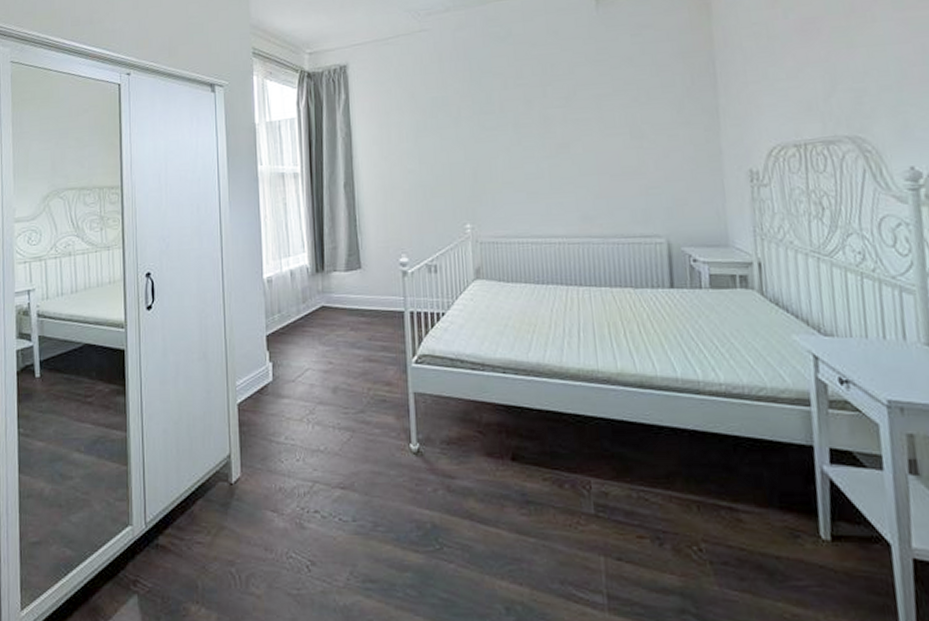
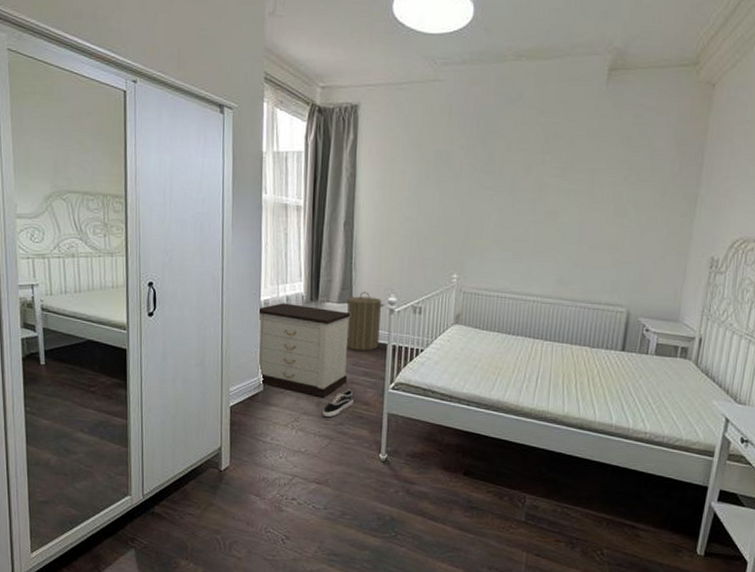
nightstand: none [263,278,364,383] -> present [259,303,351,398]
shoe: none [339,367,374,404] -> present [322,388,354,417]
laundry hamper: none [353,254,396,323] -> present [345,291,385,352]

